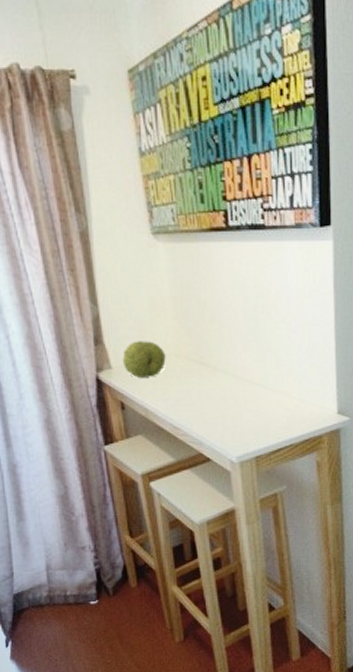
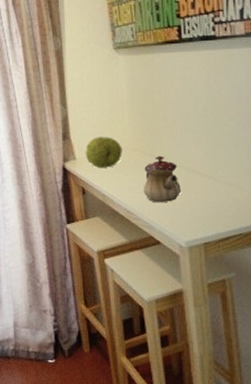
teapot: none [191,362,231,416] -> present [144,155,181,203]

